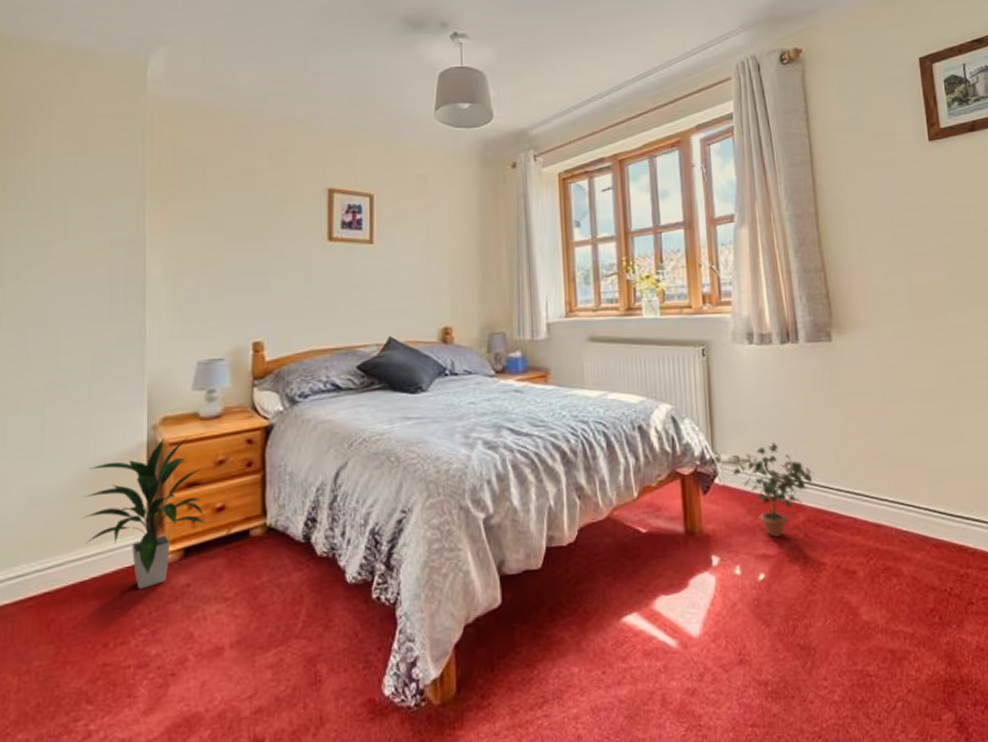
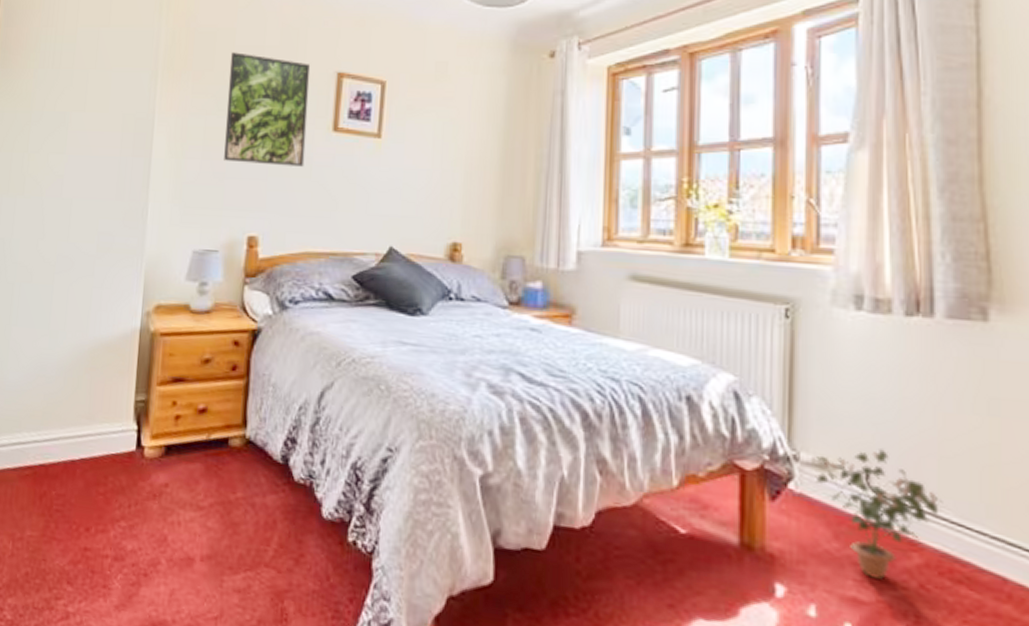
indoor plant: present [83,436,206,590] -> none [78,326,188,480]
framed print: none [221,175,303,276] -> present [224,52,311,167]

